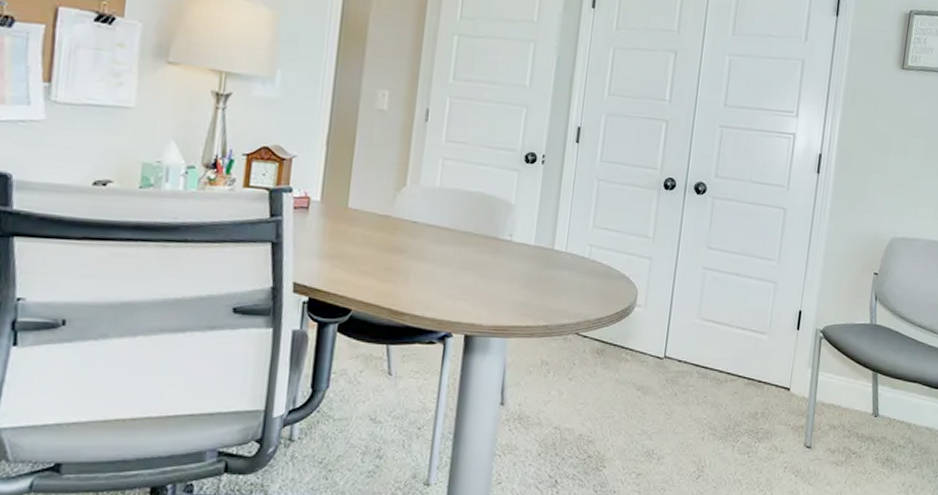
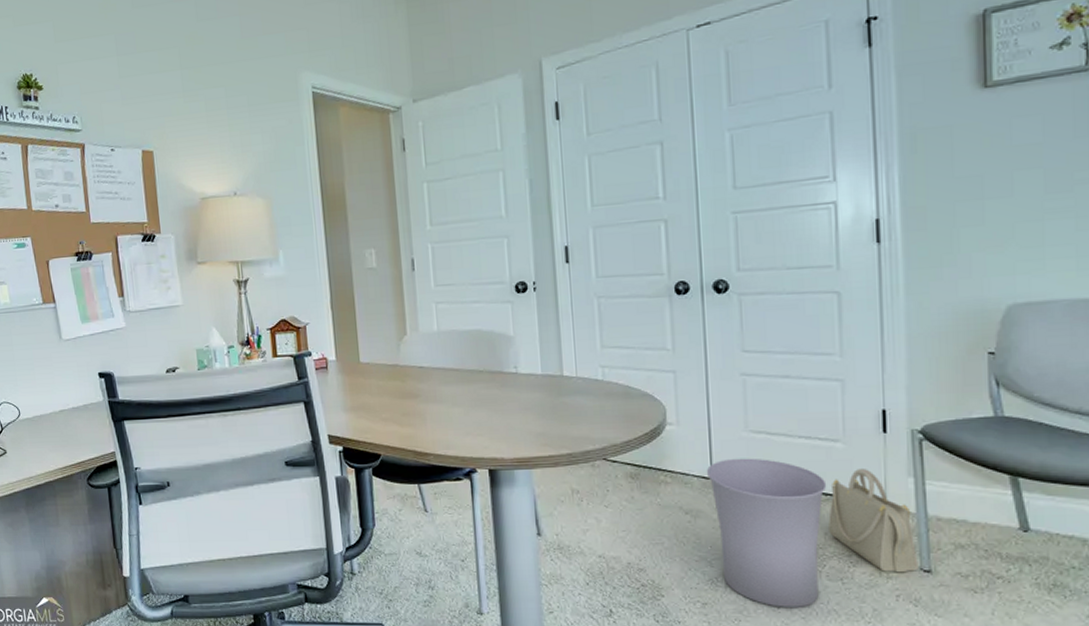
waste bin: none [658,342,751,478] -> present [706,458,827,607]
handbag: none [746,358,806,448] -> present [828,467,919,573]

